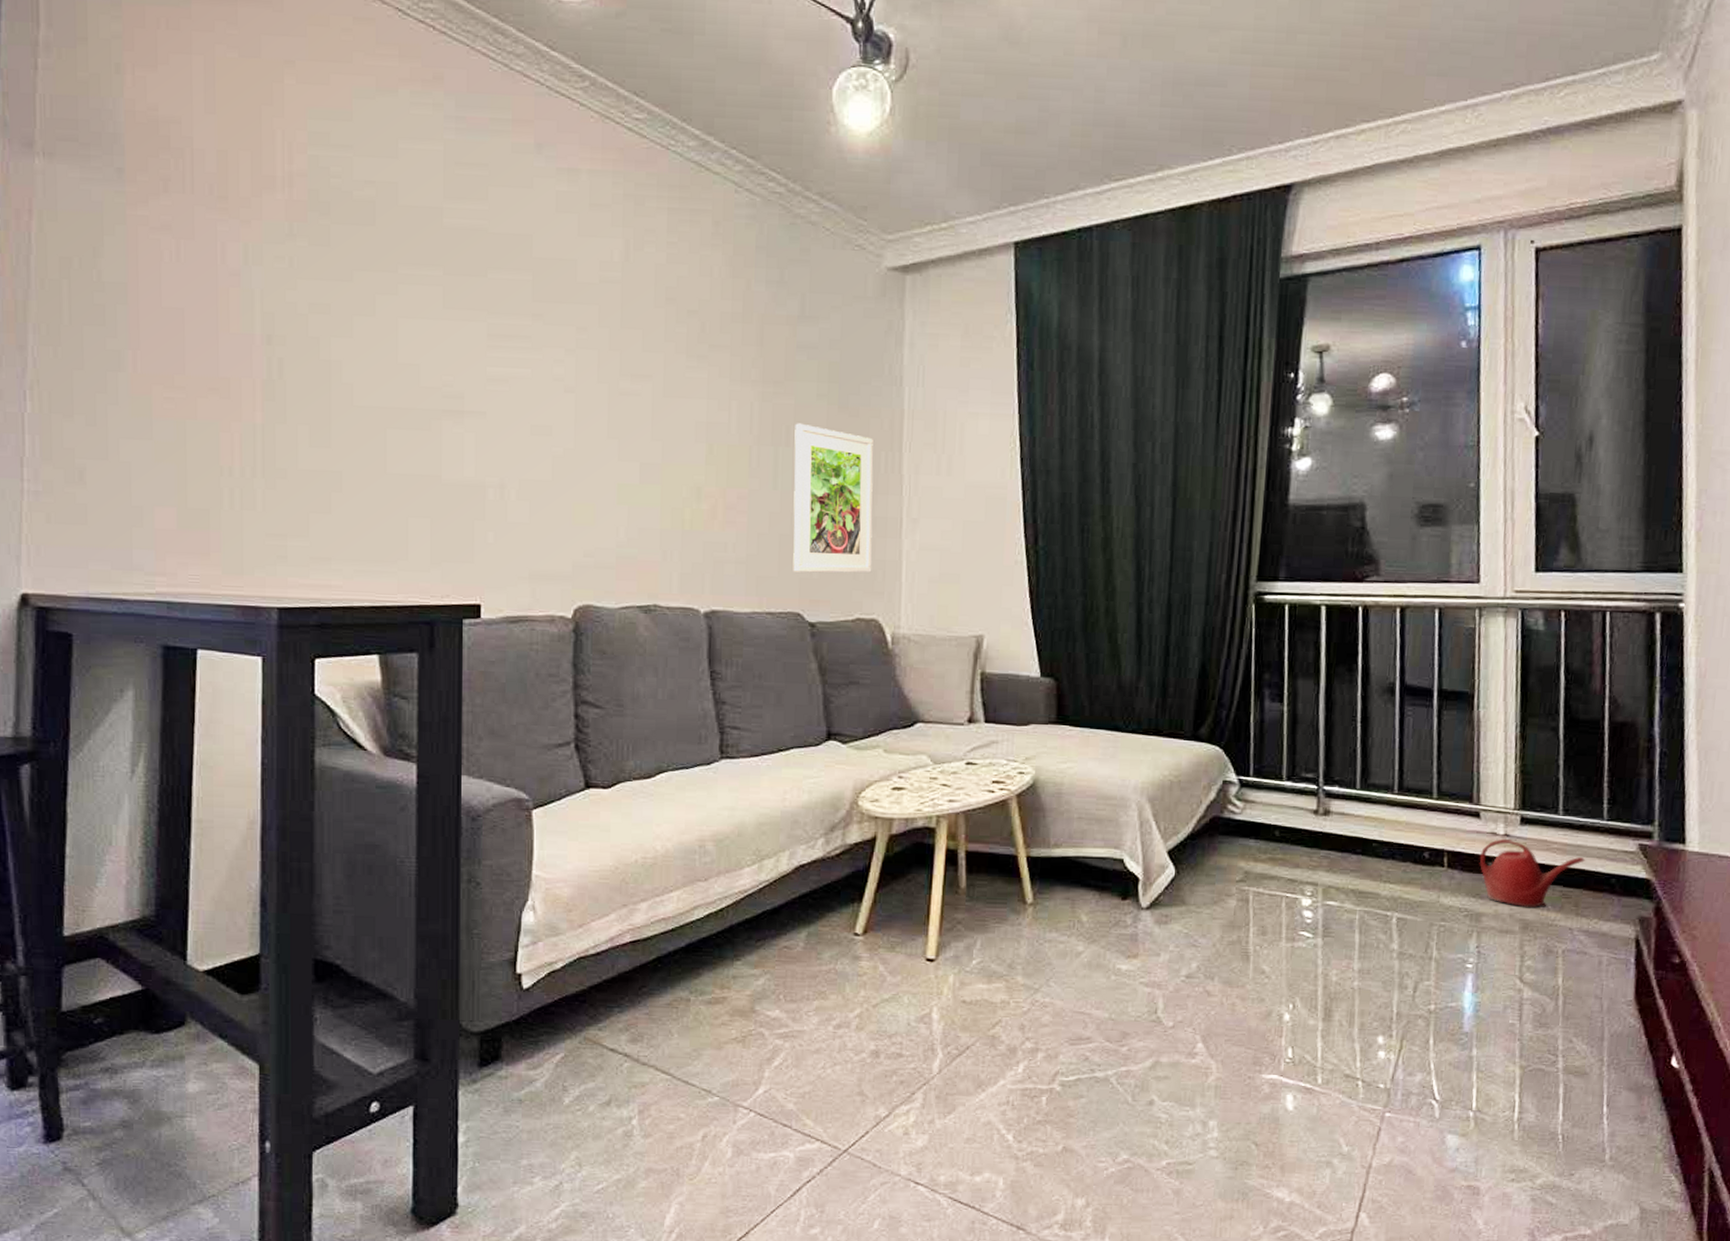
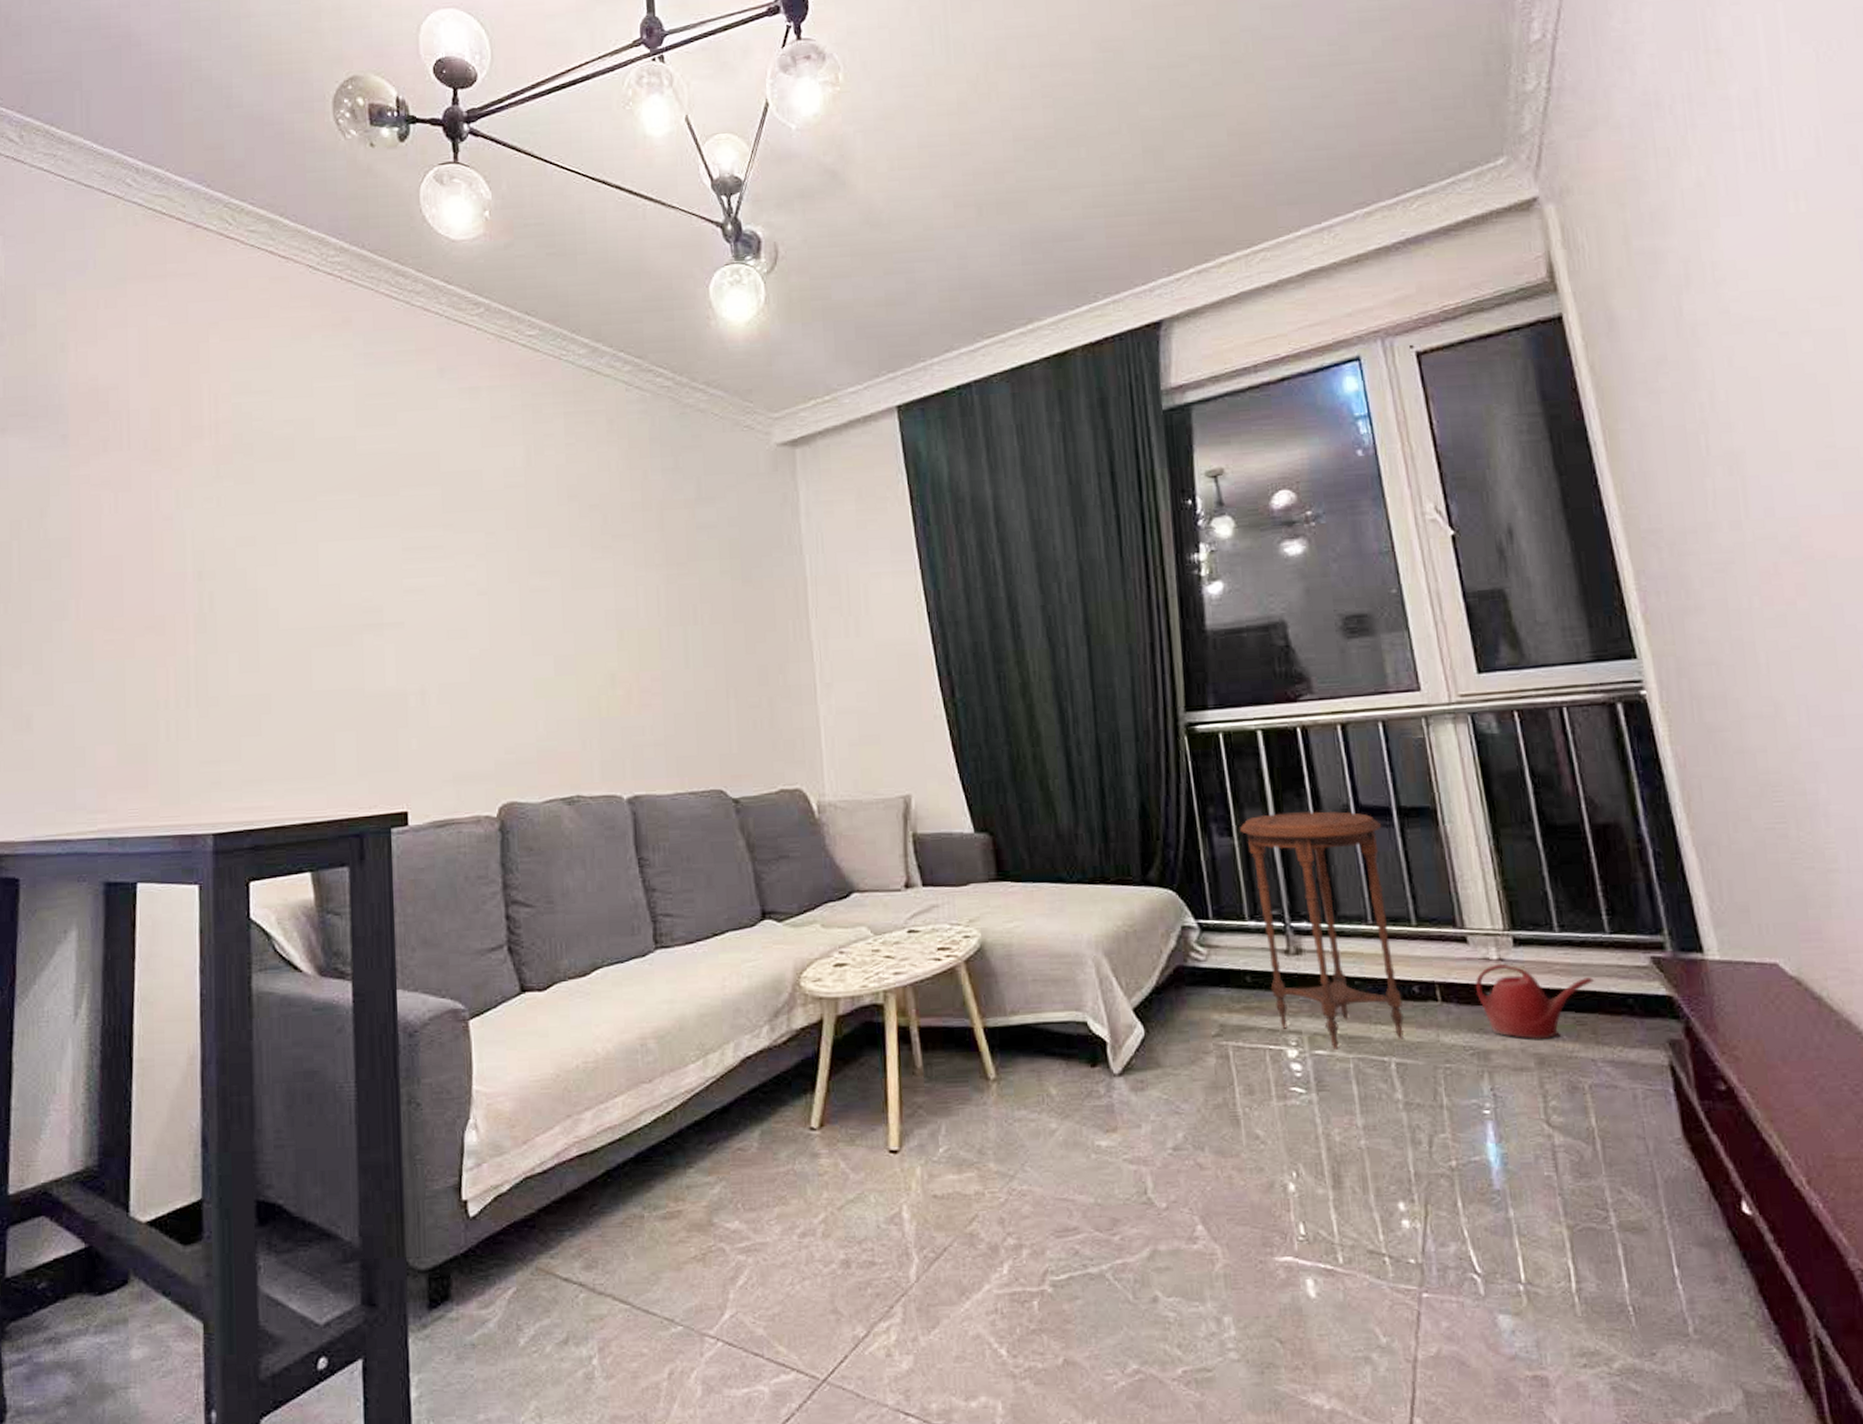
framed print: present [793,423,874,573] -> none [701,601,791,749]
side table: none [1291,685,1422,902] -> present [1240,811,1404,1050]

